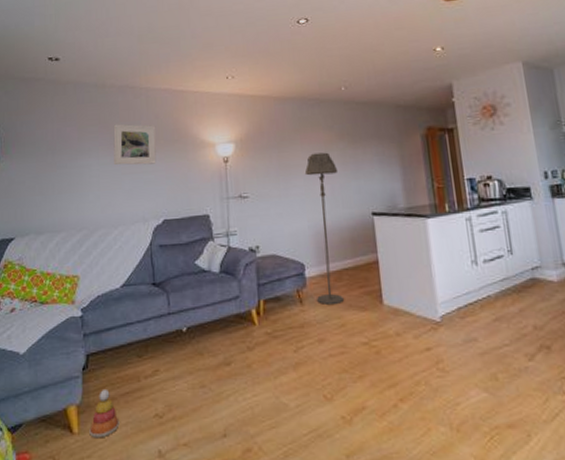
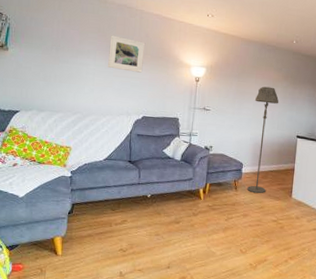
stacking toy: present [89,390,120,439] -> none [70,229,93,260]

